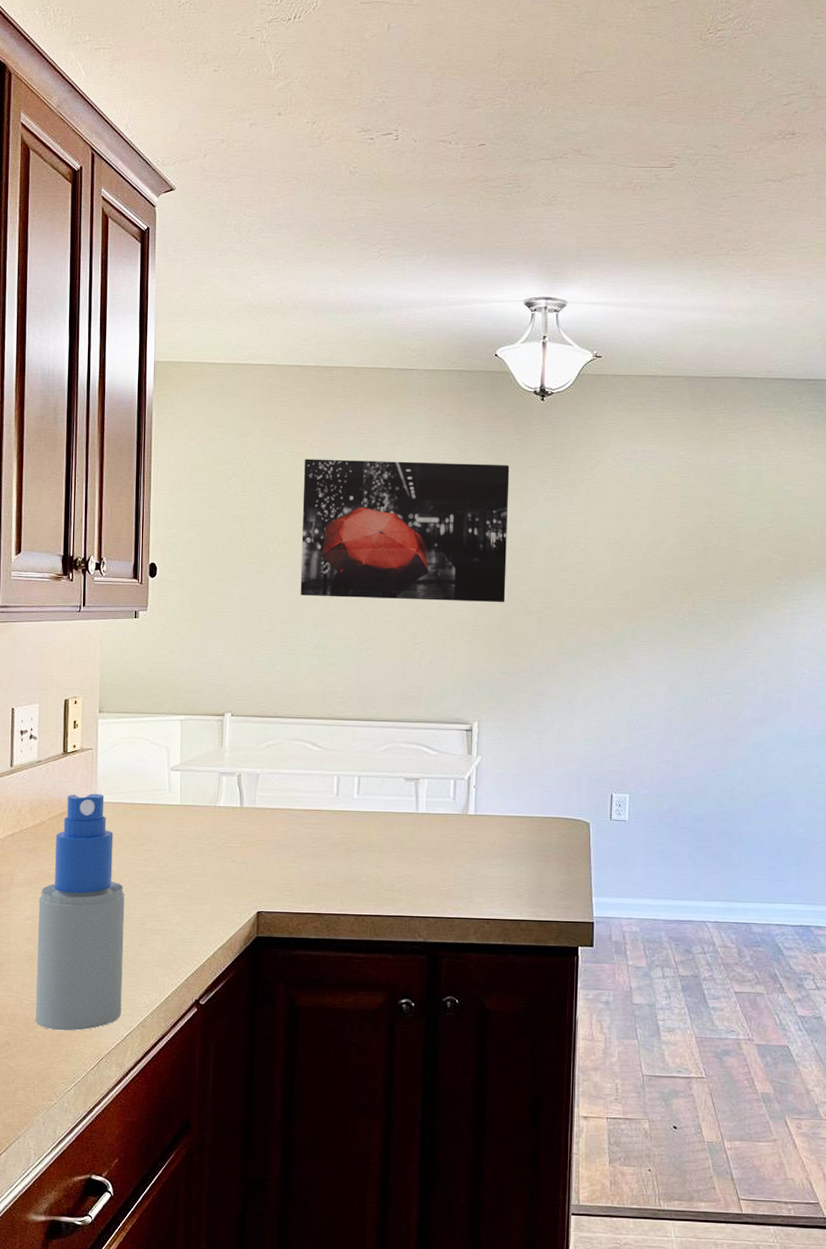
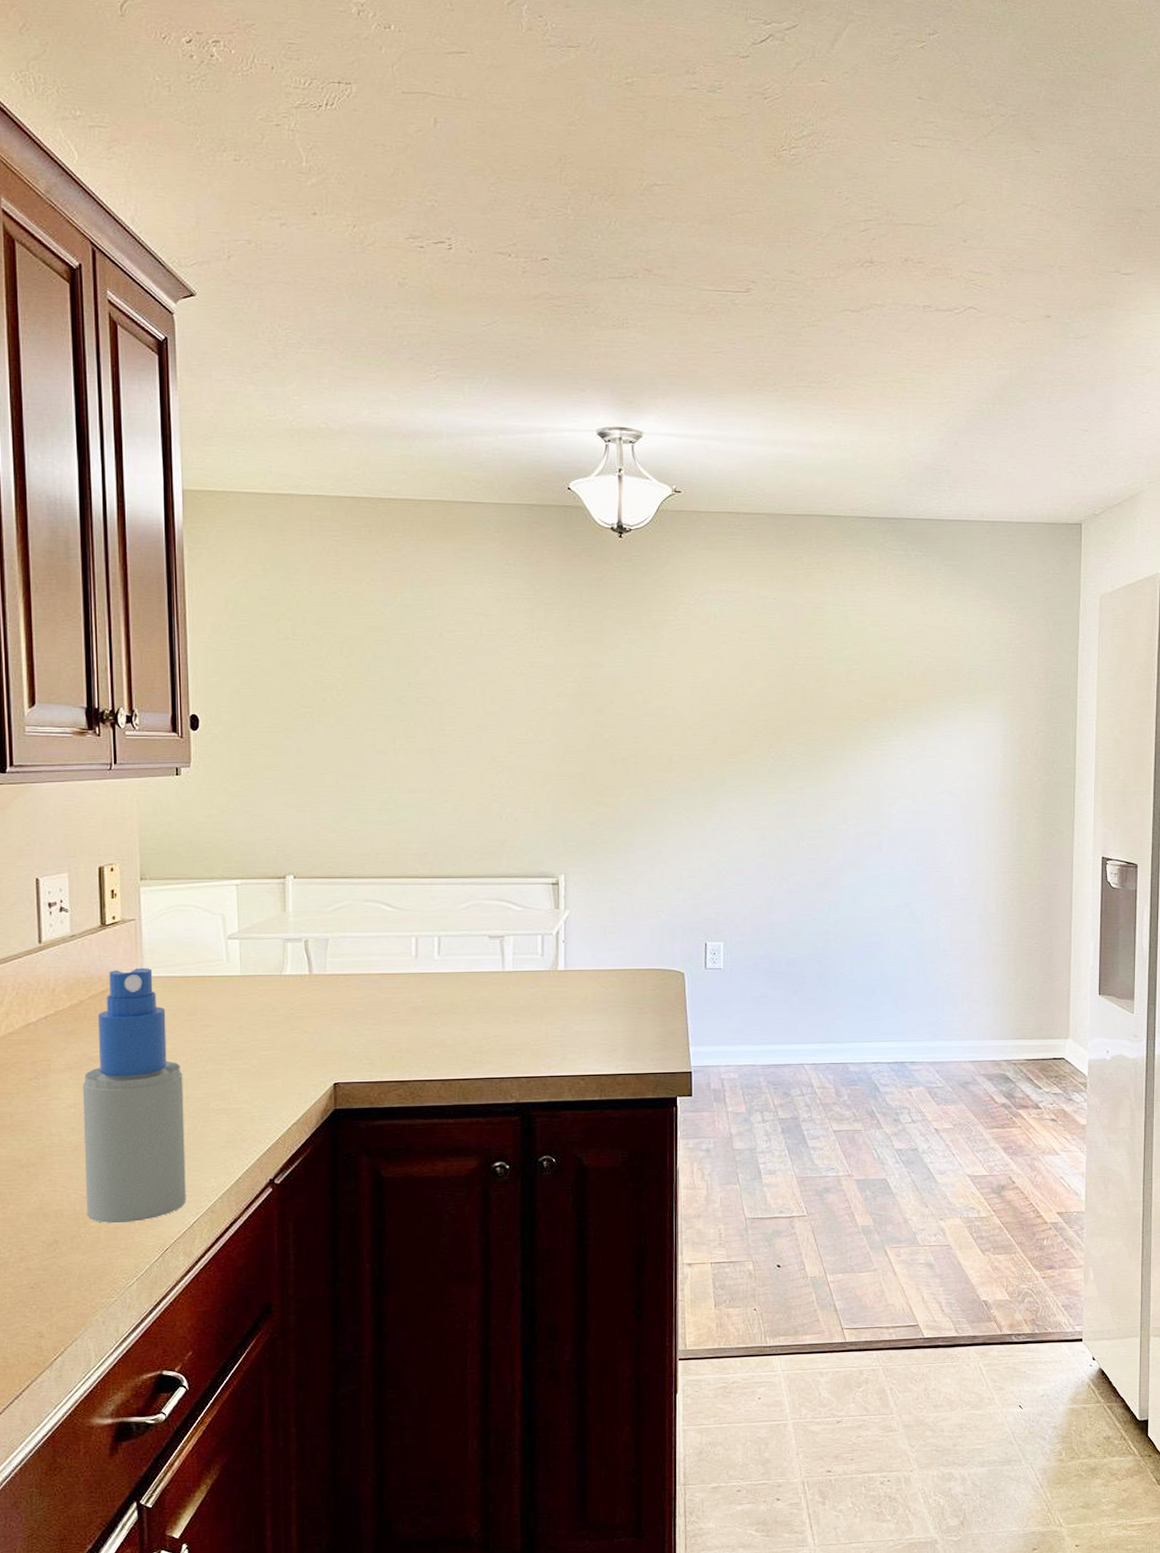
wall art: present [300,459,510,603] -> none [362,599,589,751]

